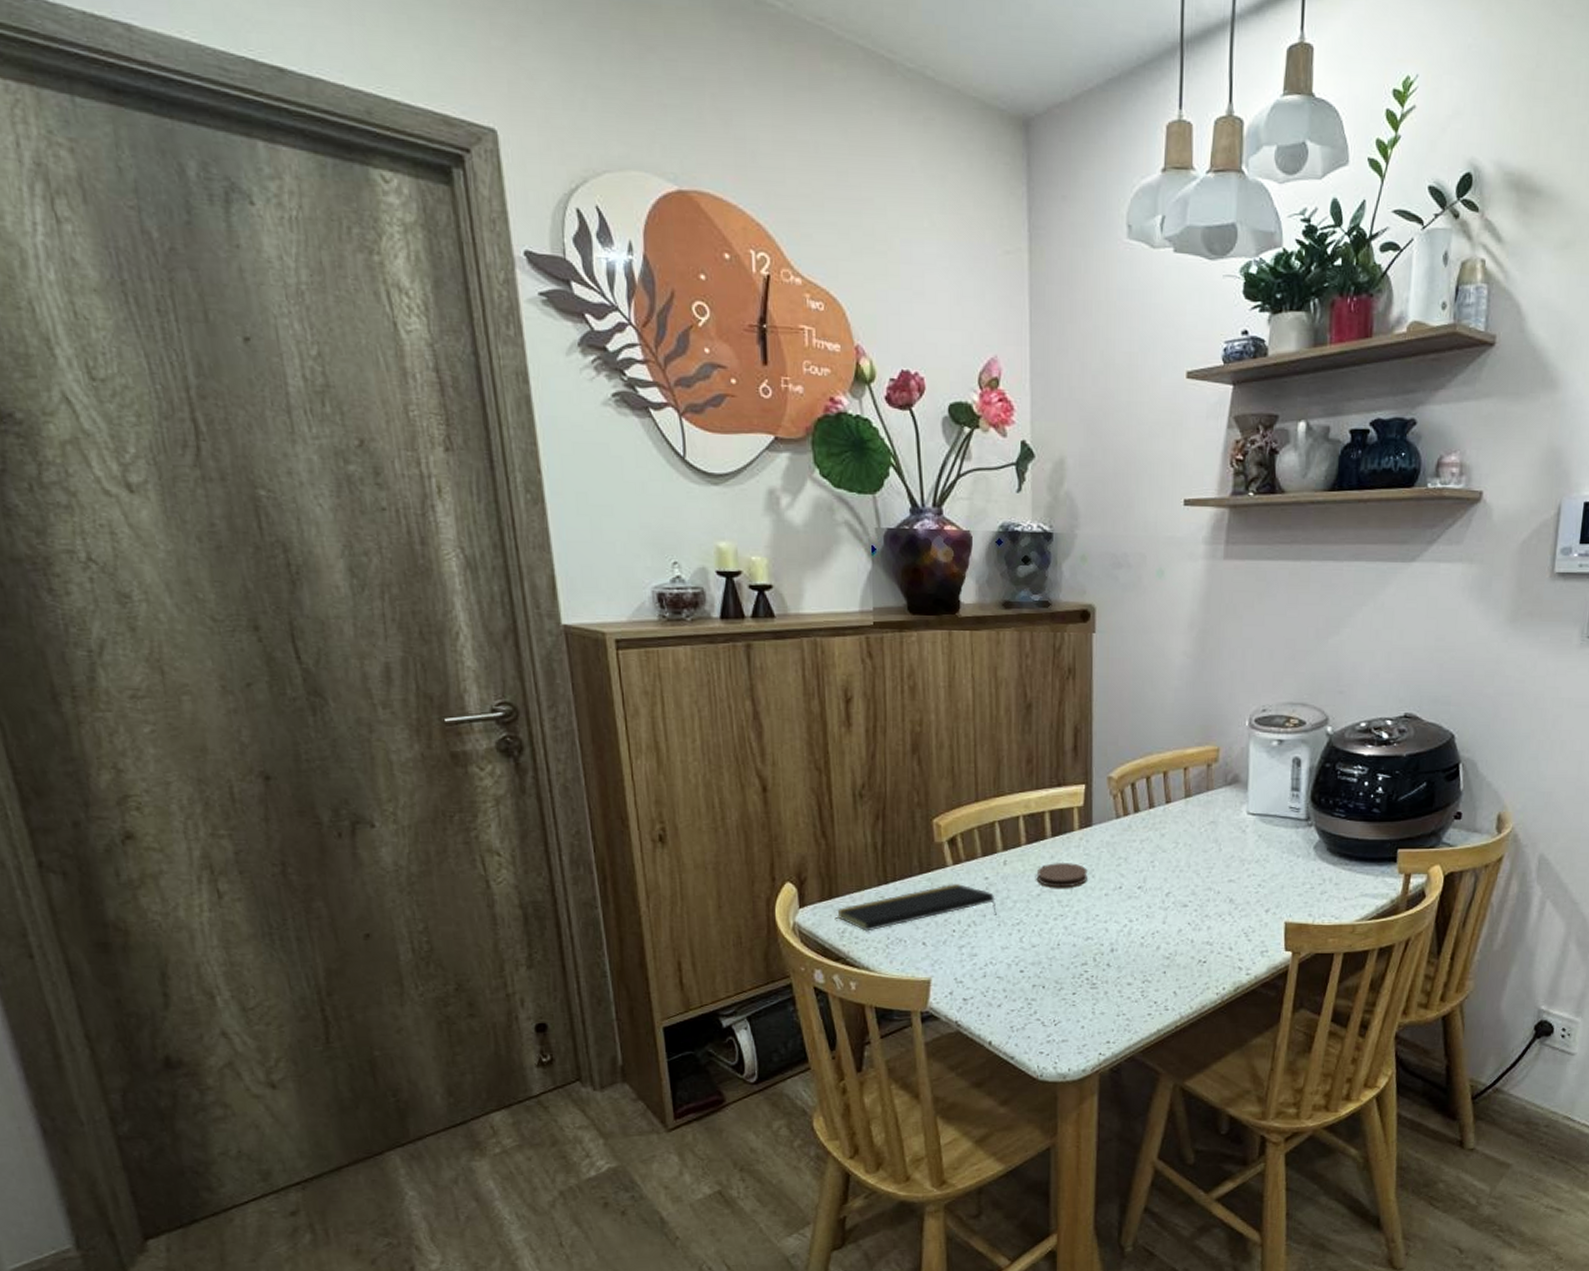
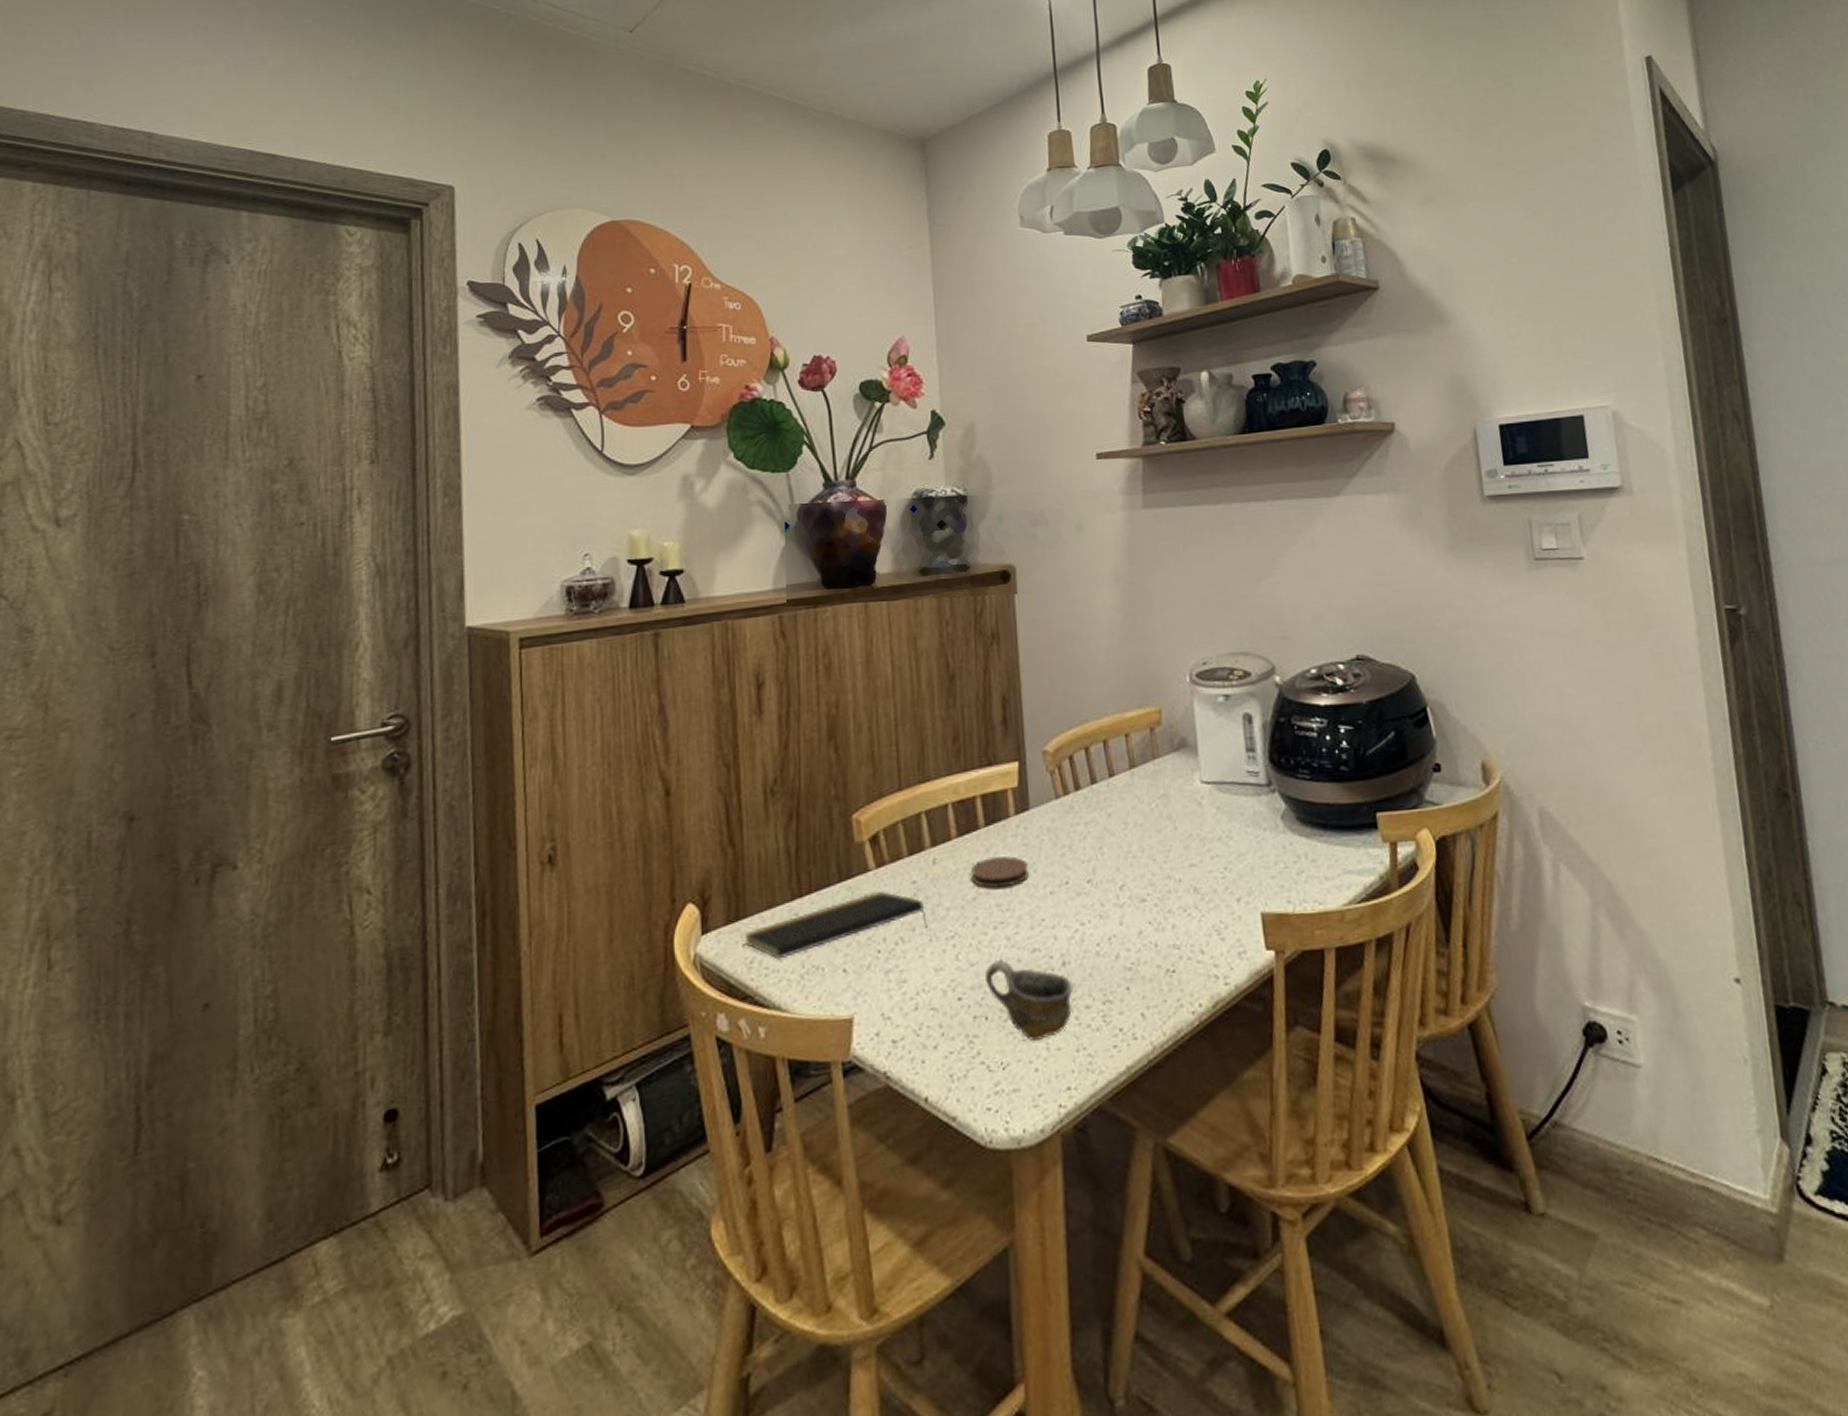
cup: none [1045,944,1119,1006] -> present [985,960,1074,1041]

